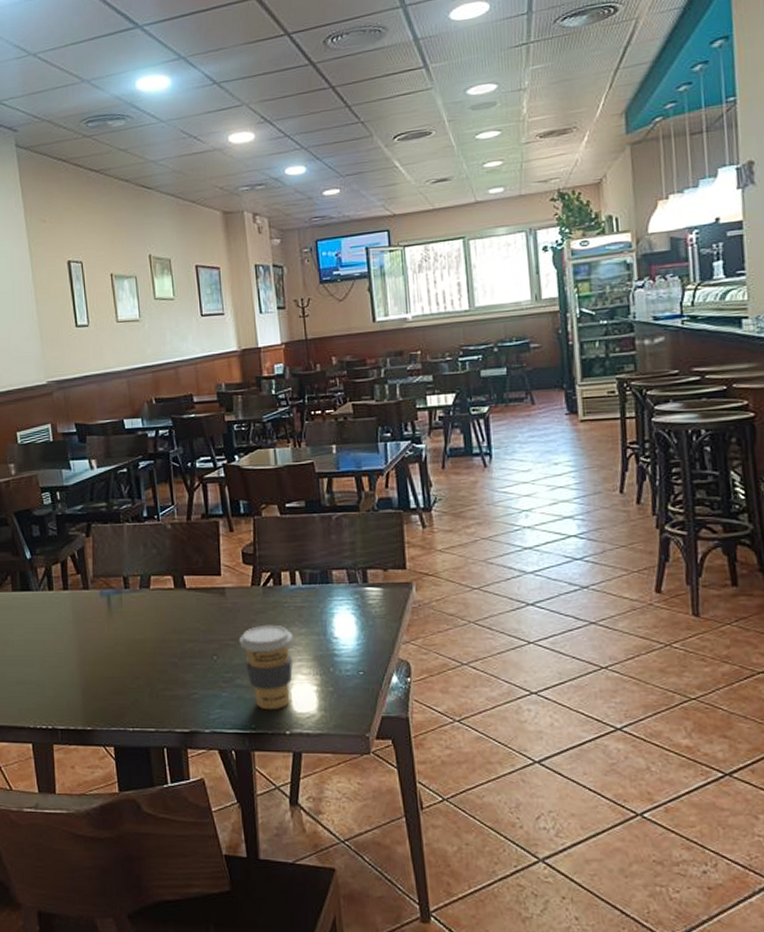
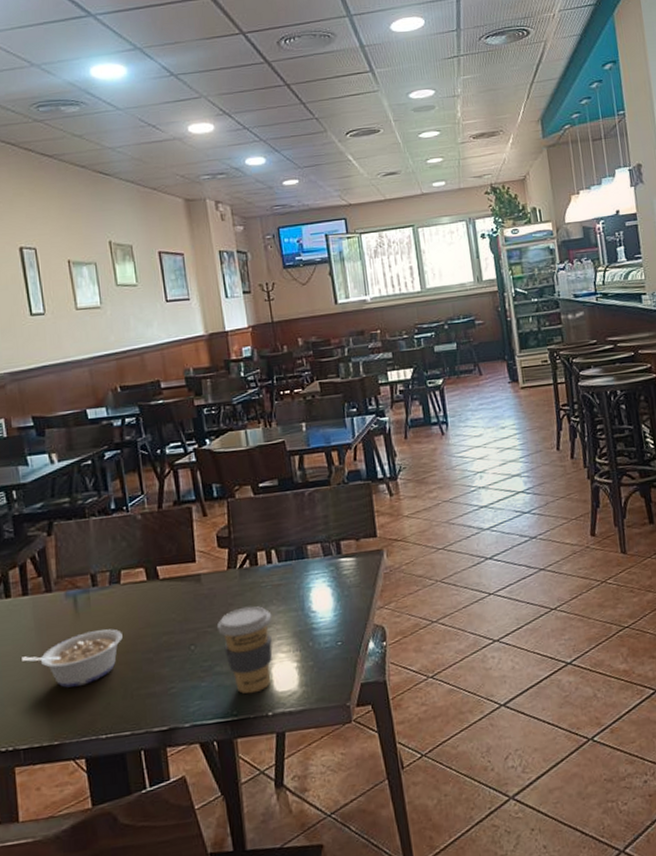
legume: none [60,630,150,679] -> present [20,629,123,688]

